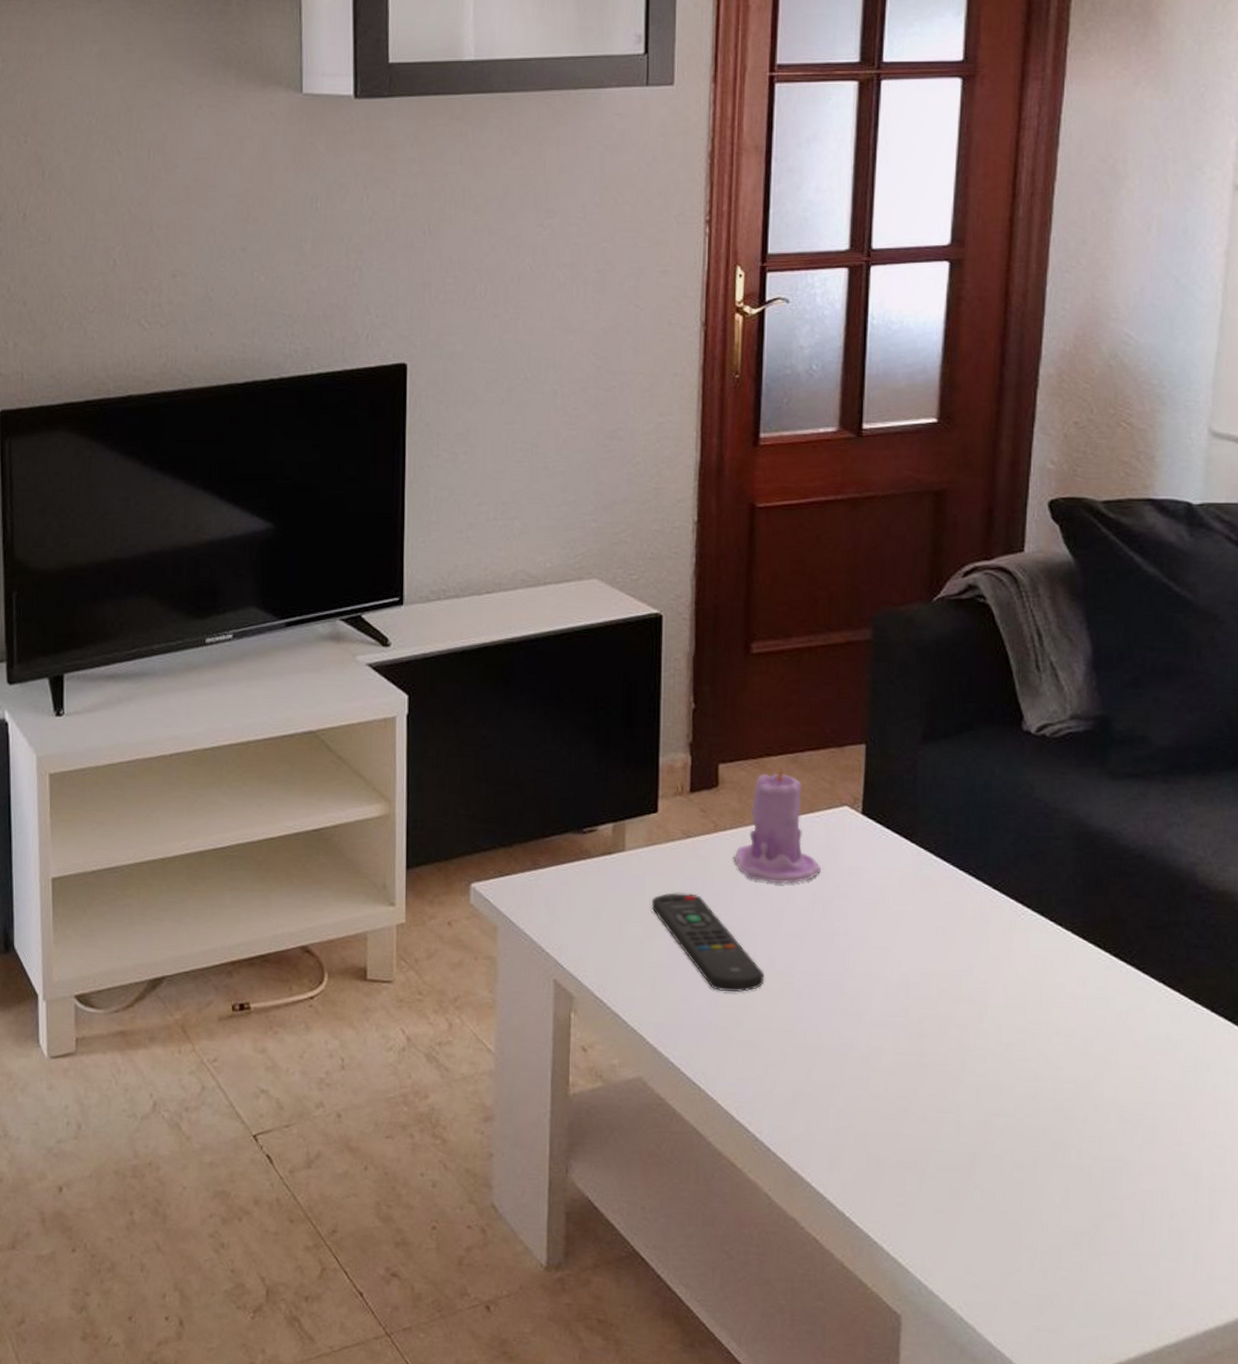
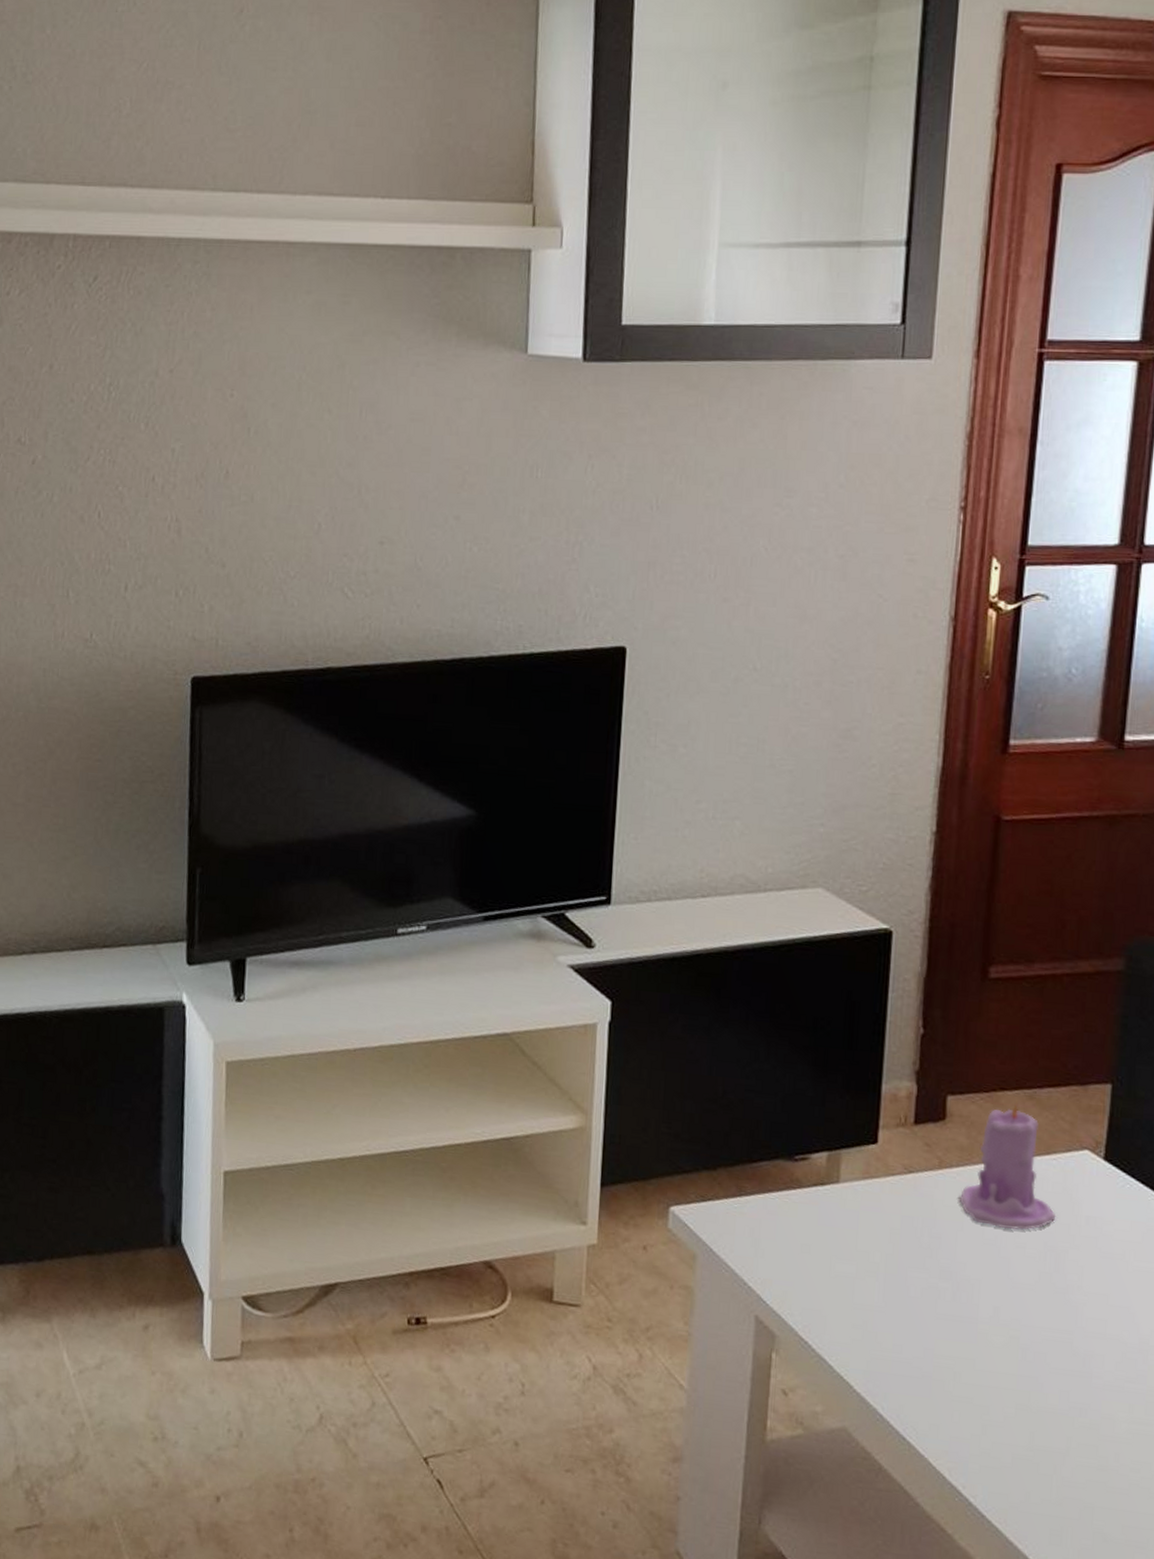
remote control: present [651,893,765,993] -> none [865,1231,987,1344]

